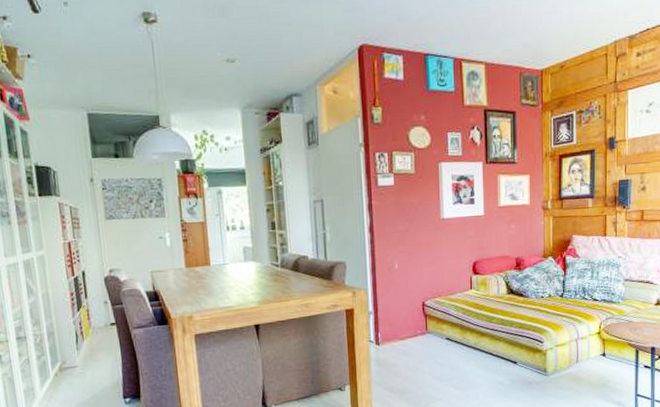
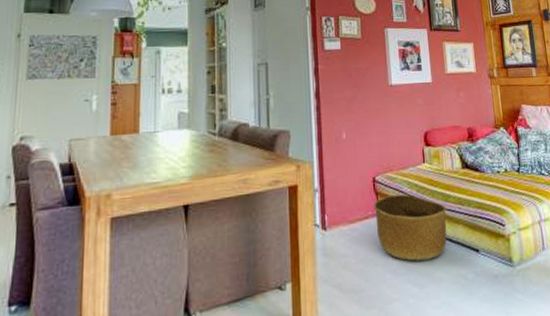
basket: none [422,315,490,370] -> present [373,193,447,261]

